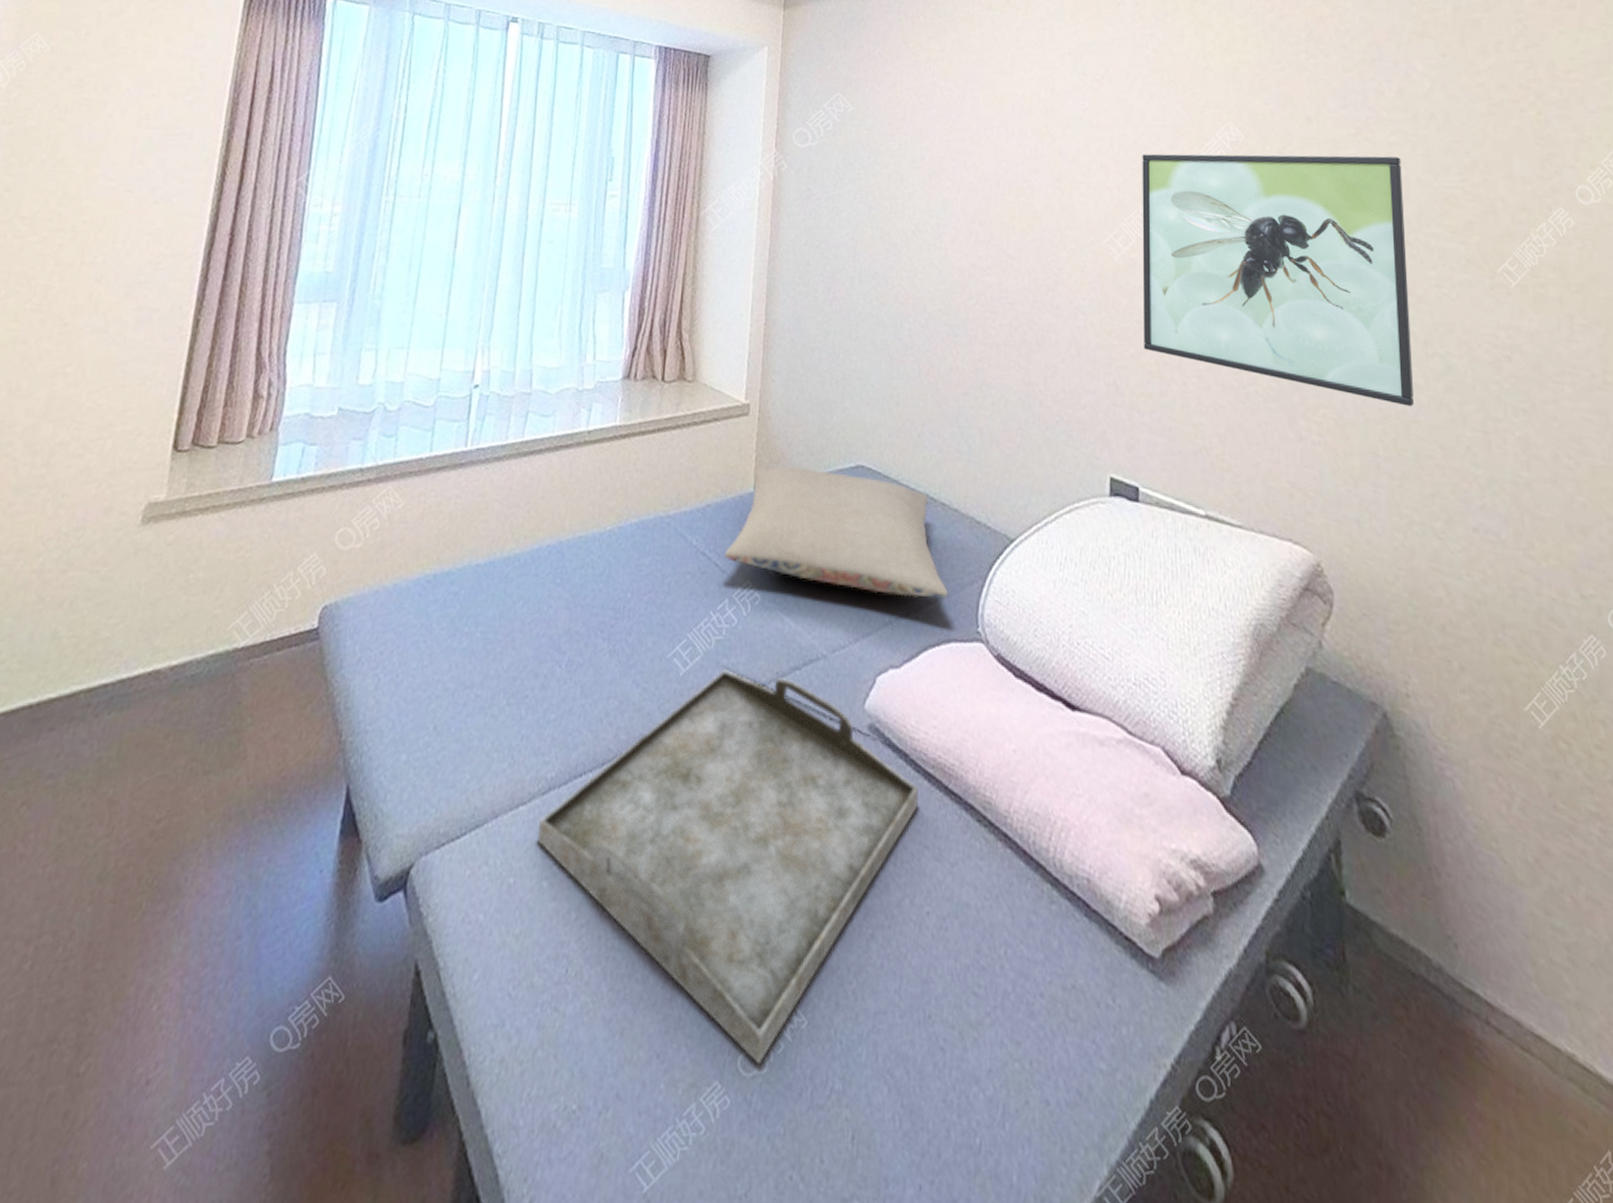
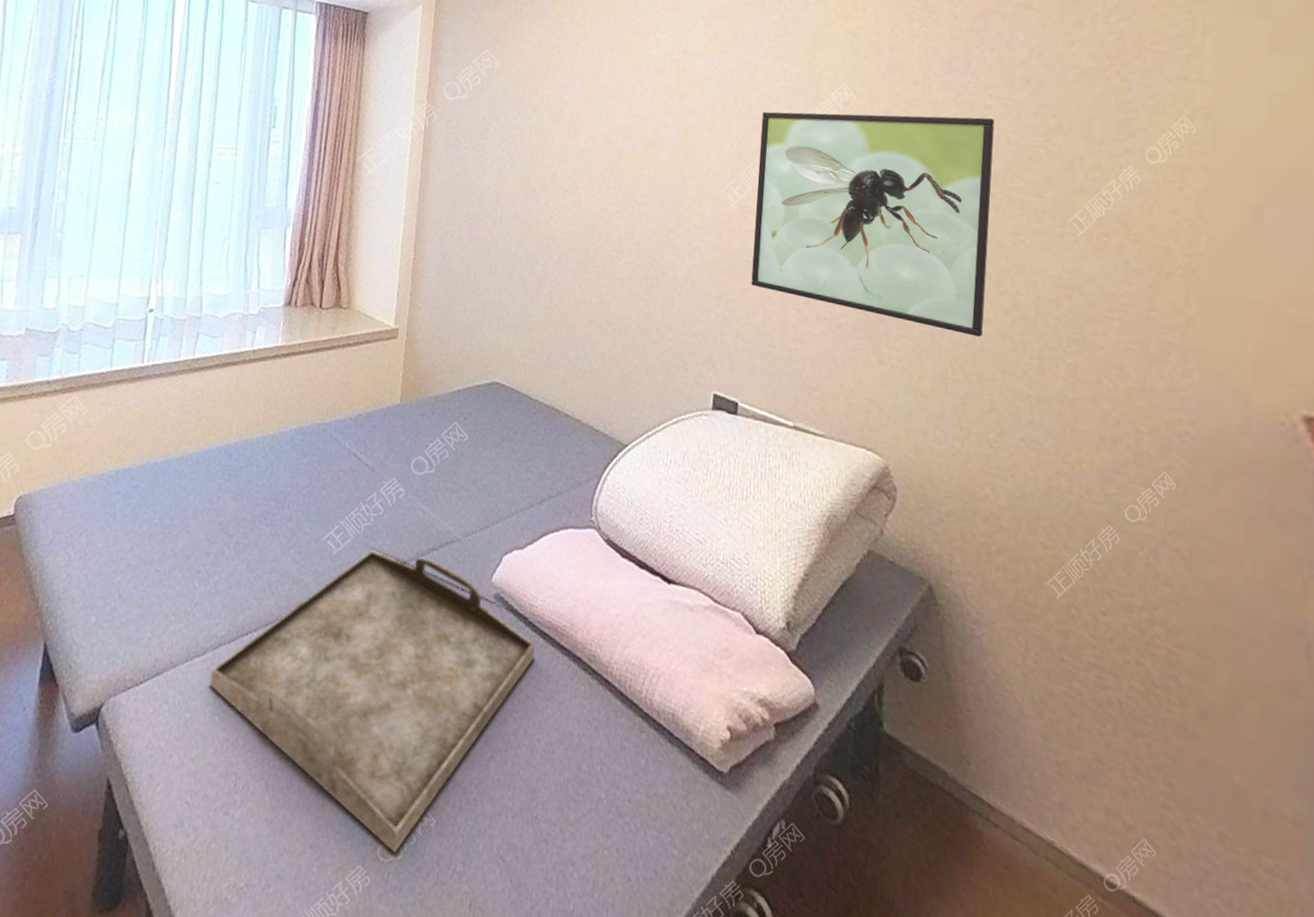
pillow: present [725,466,948,601] -> none [374,382,568,495]

